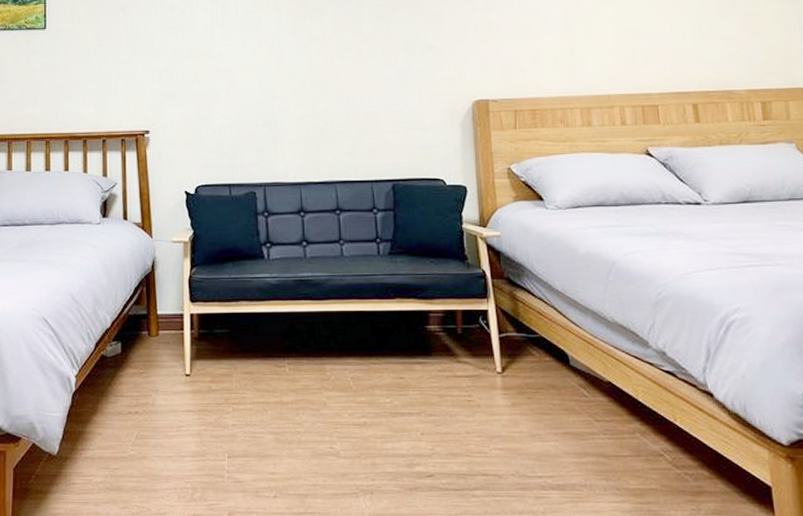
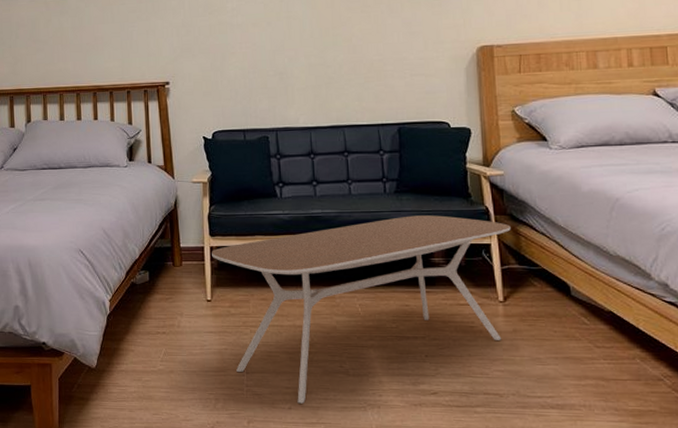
coffee table: none [192,279,508,491] -> present [212,215,511,404]

